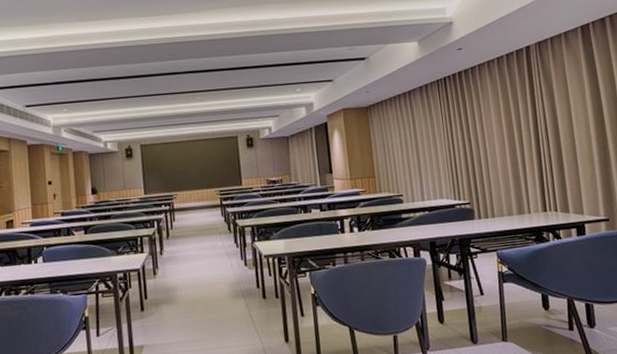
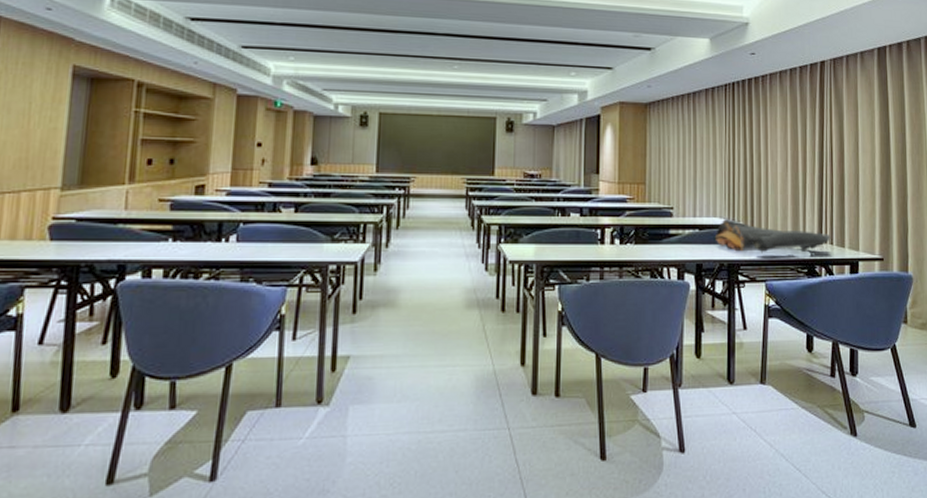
overcoat: none [444,199,555,228] -> present [714,219,831,253]

